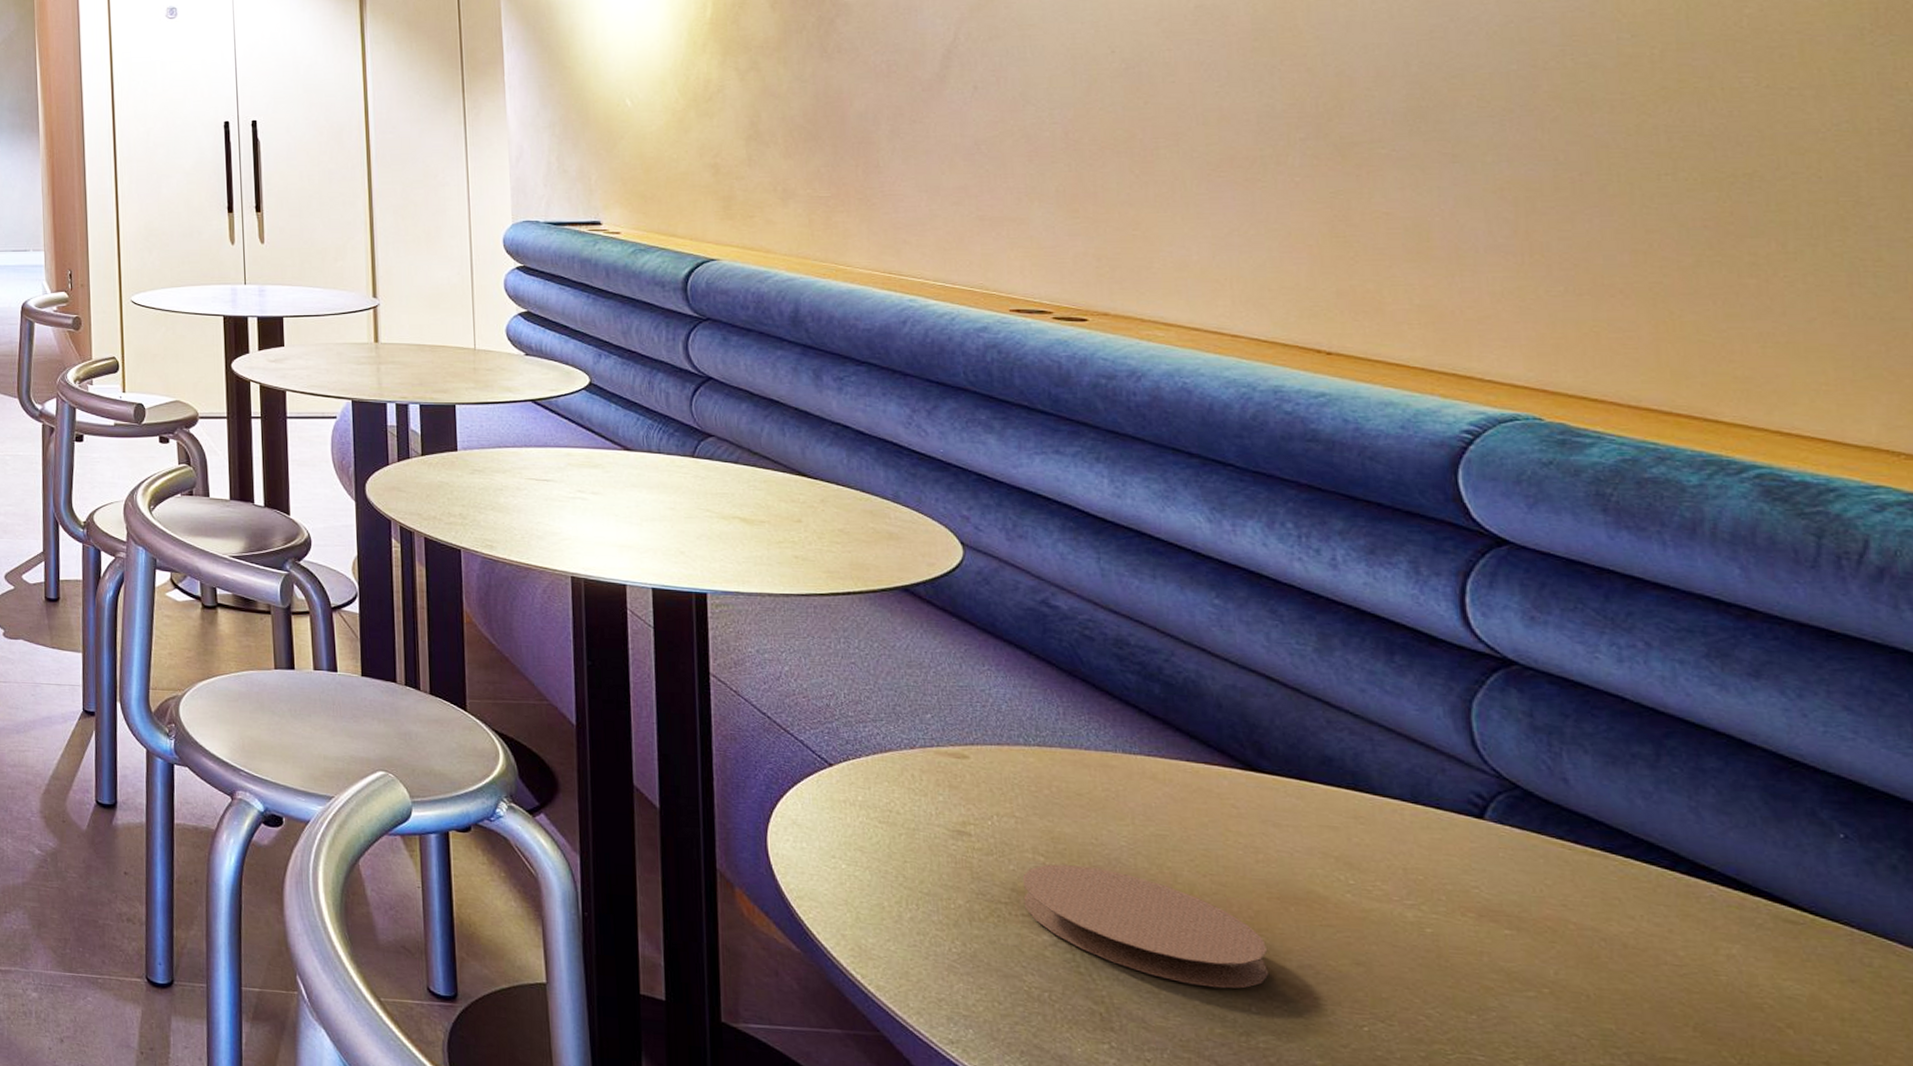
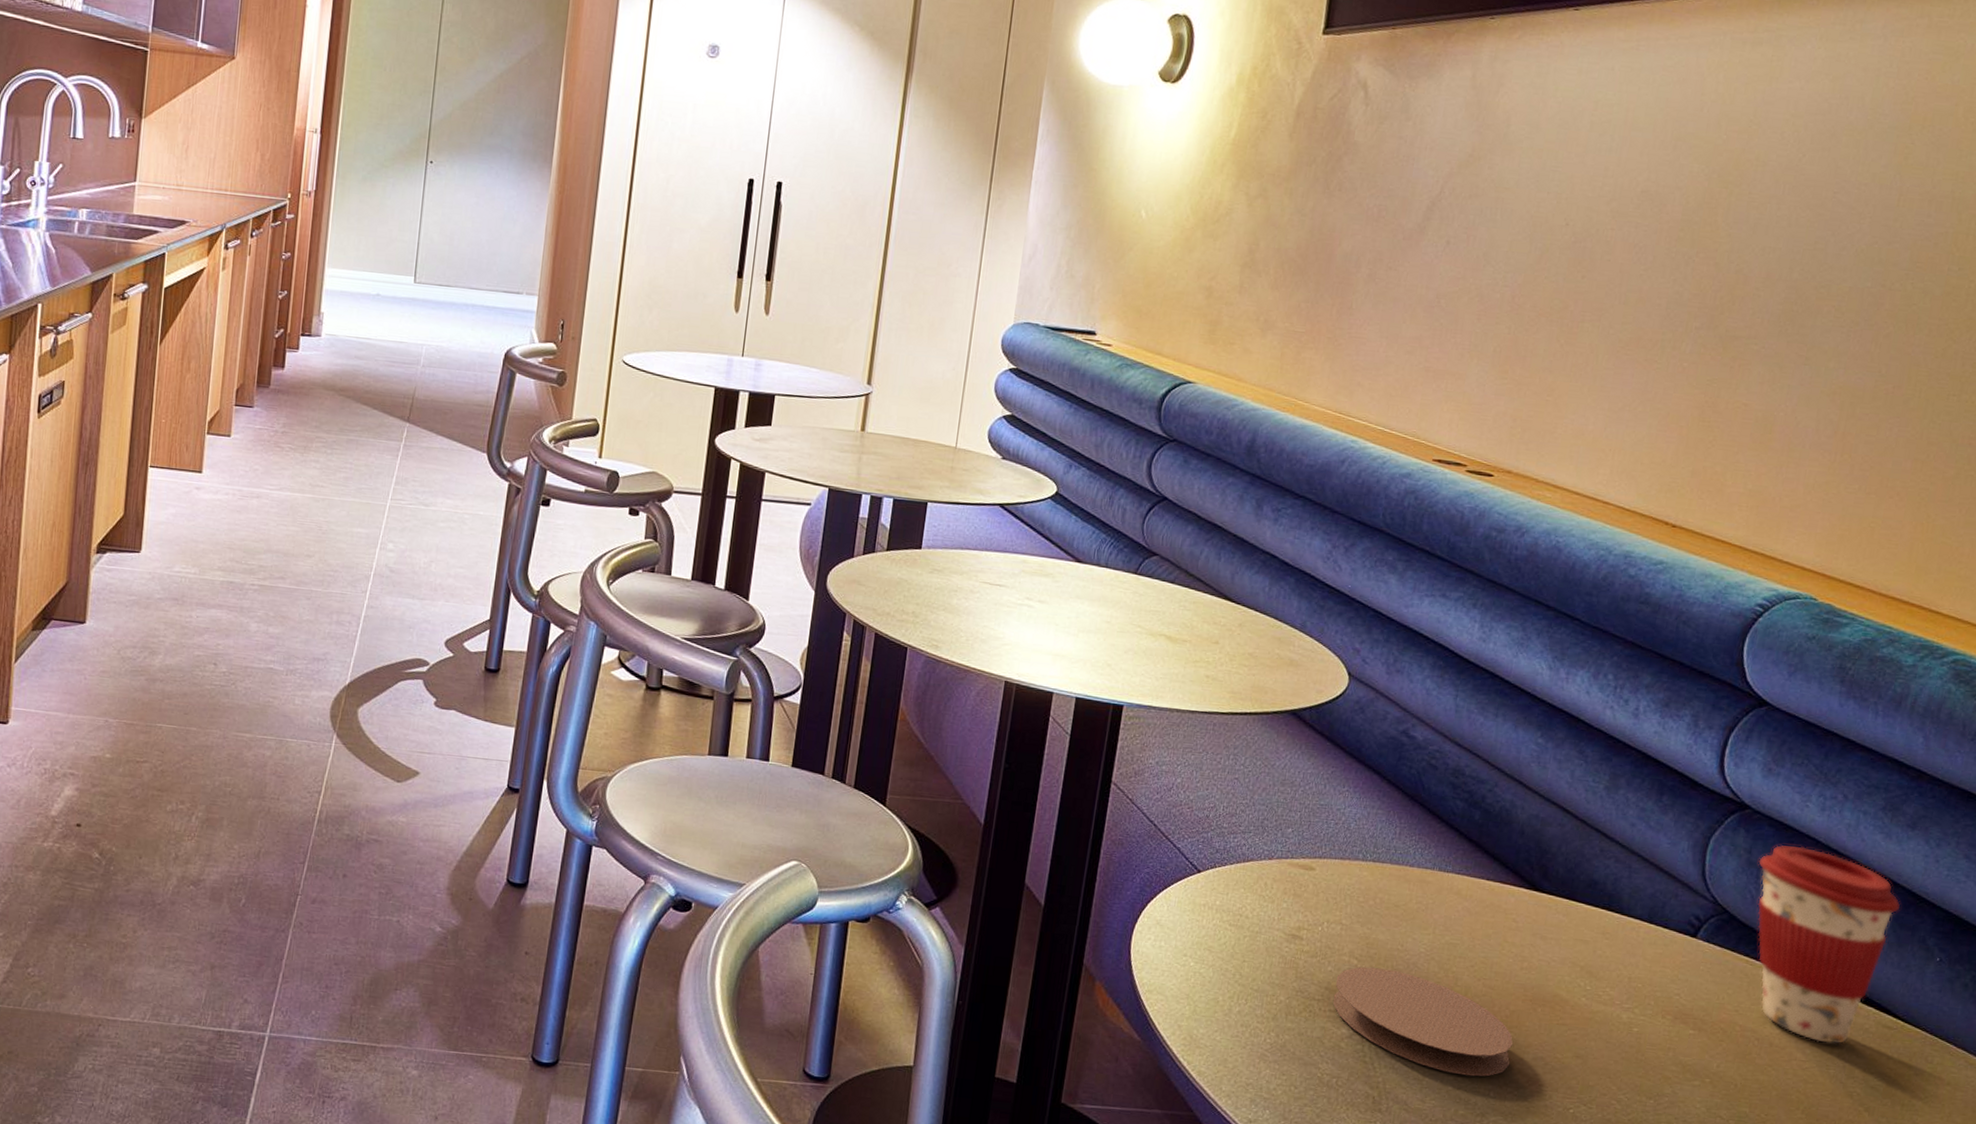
coffee cup: none [1546,705,1765,945] -> present [1757,845,1900,1045]

